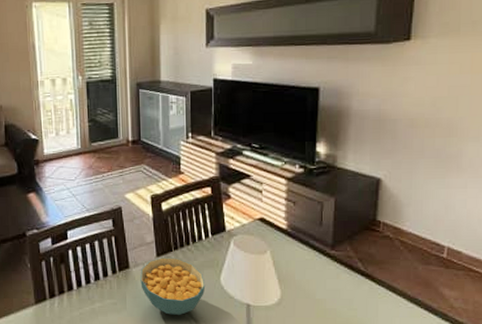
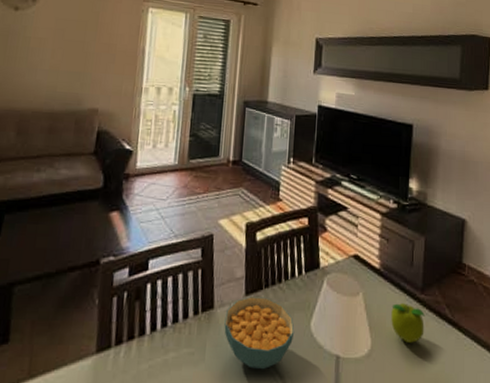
fruit: none [300,259,335,293] -> present [391,303,425,343]

